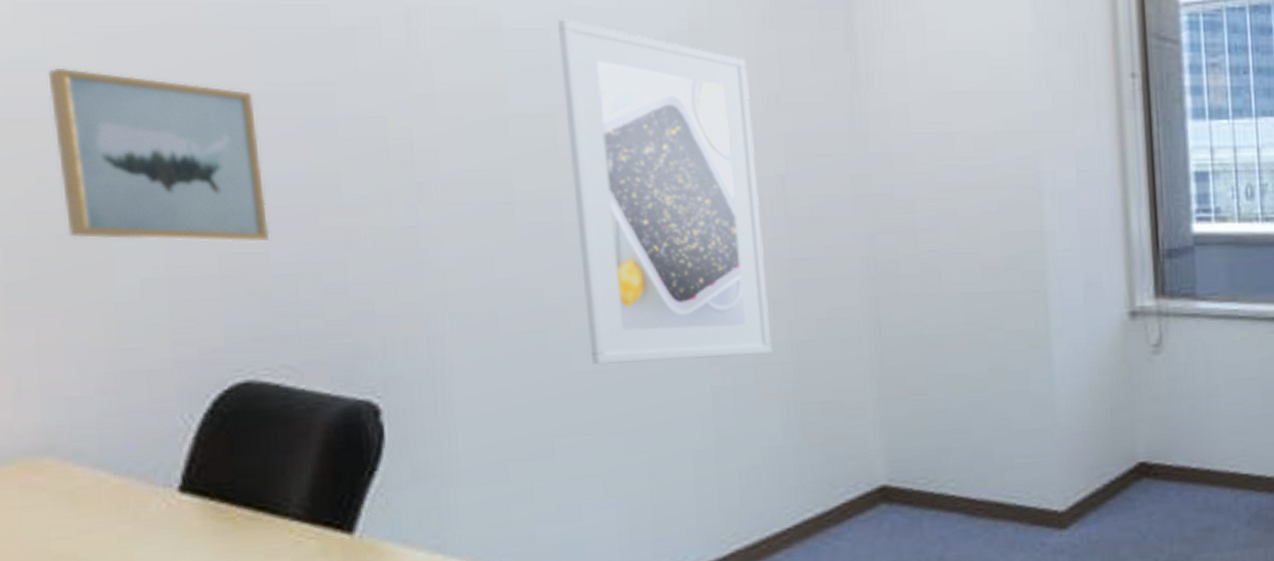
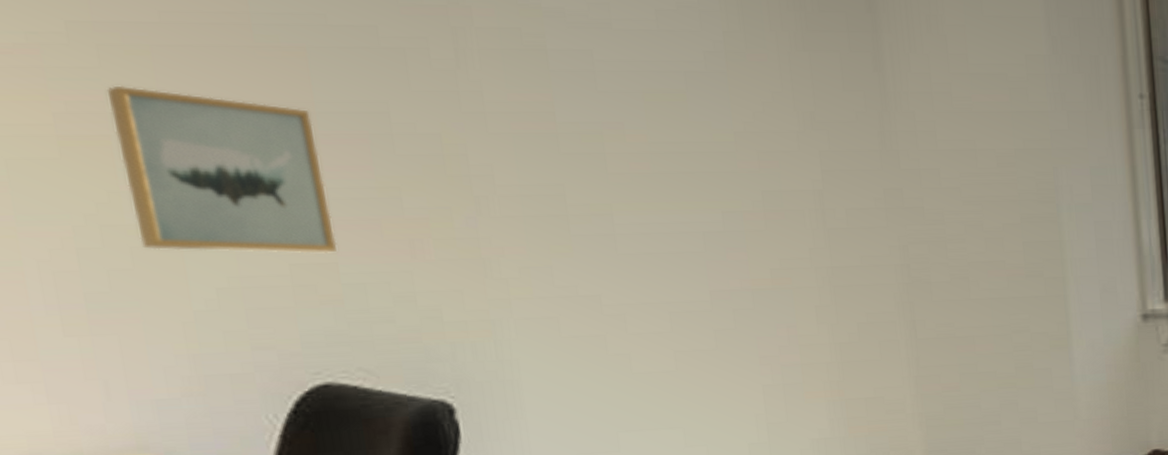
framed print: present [558,19,772,365] -> none [600,40,817,366]

